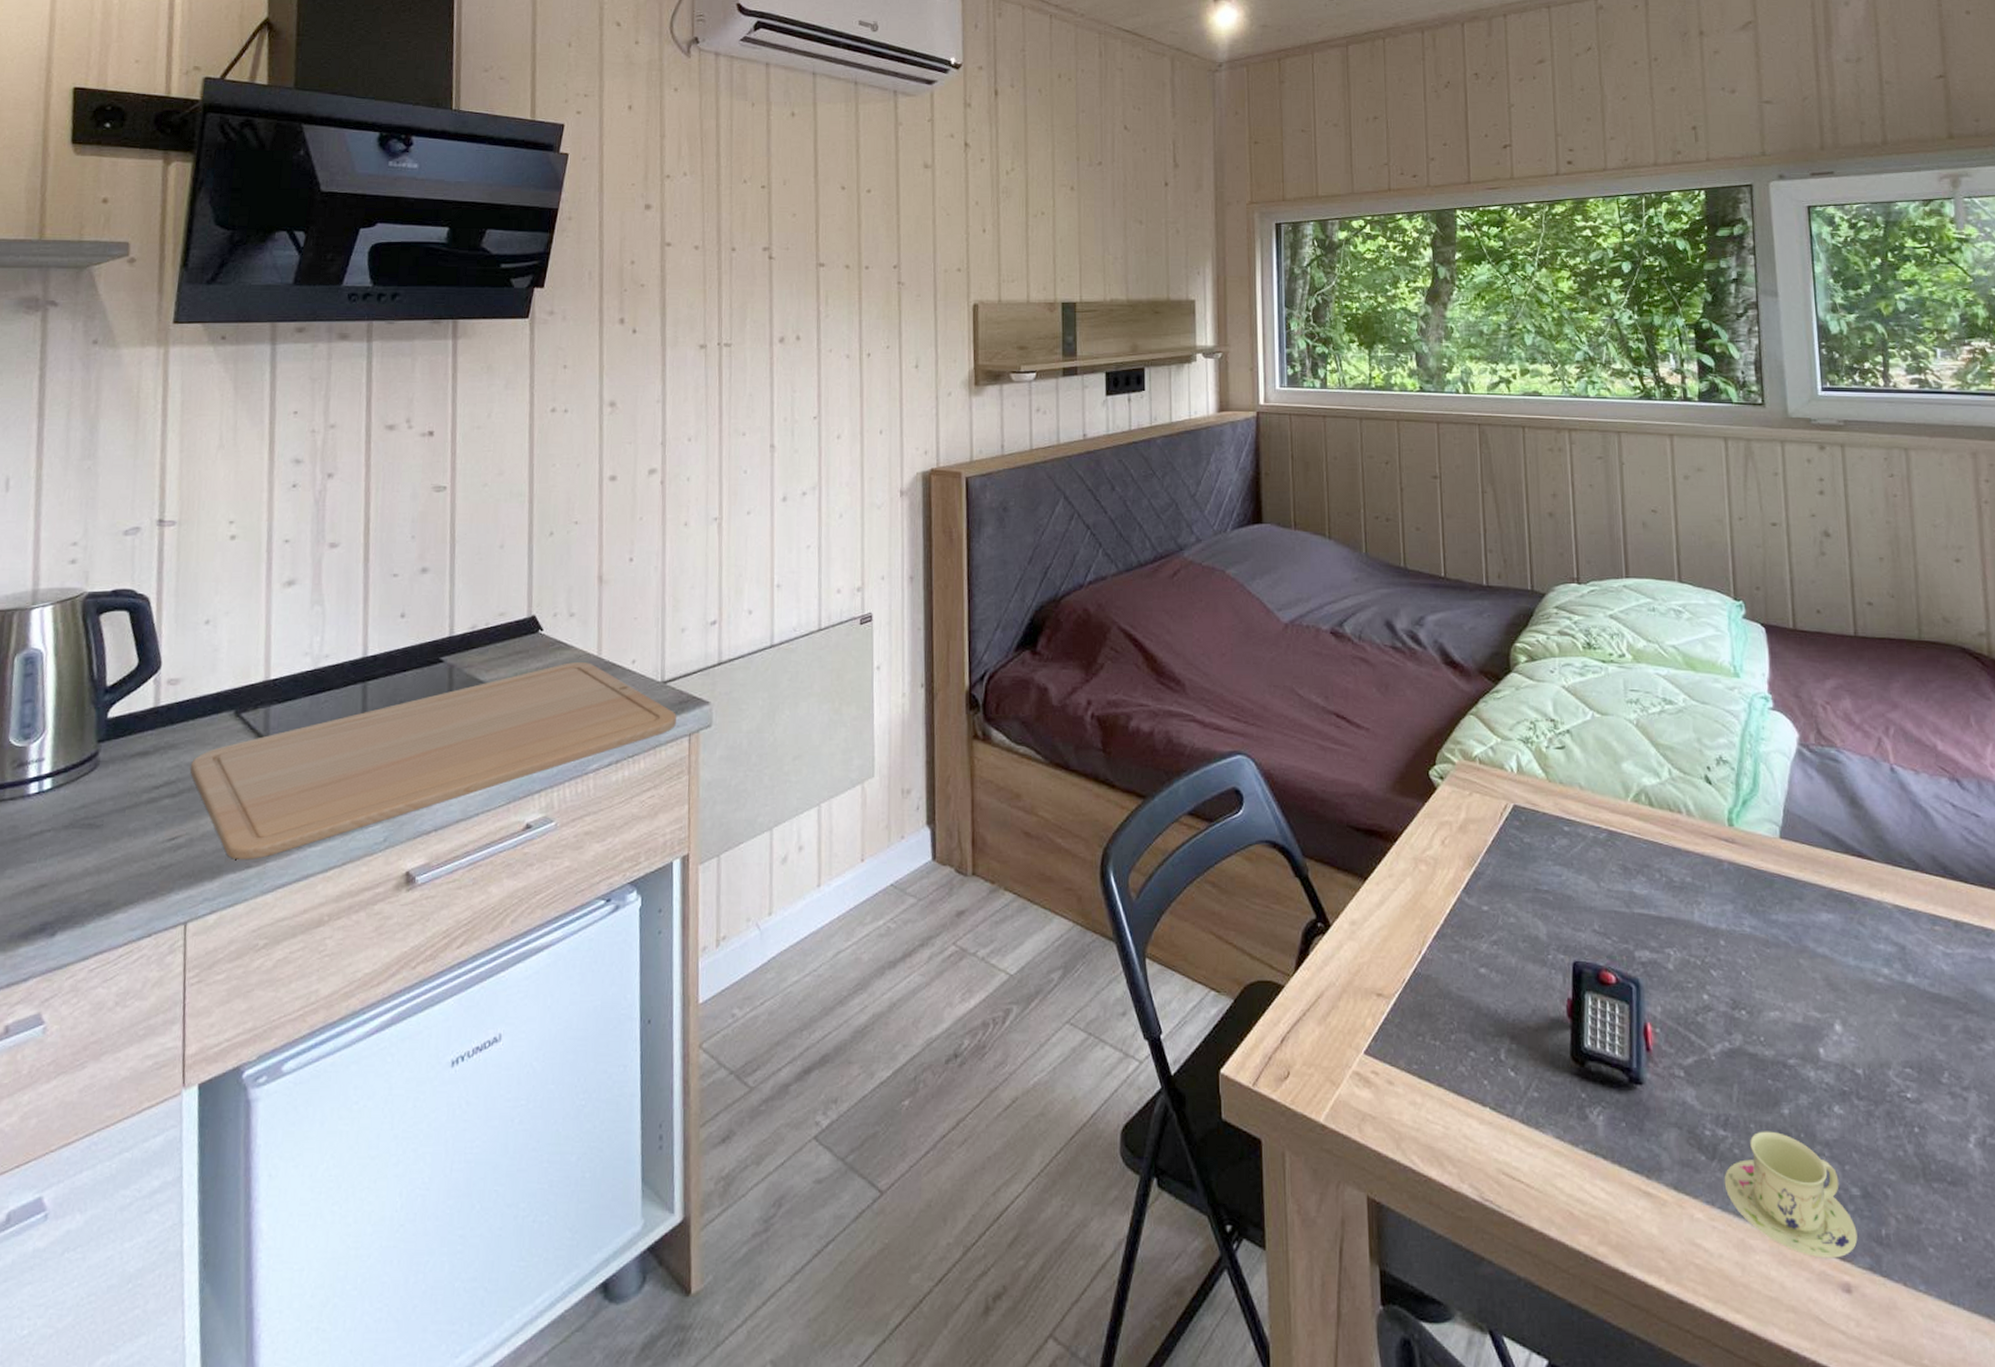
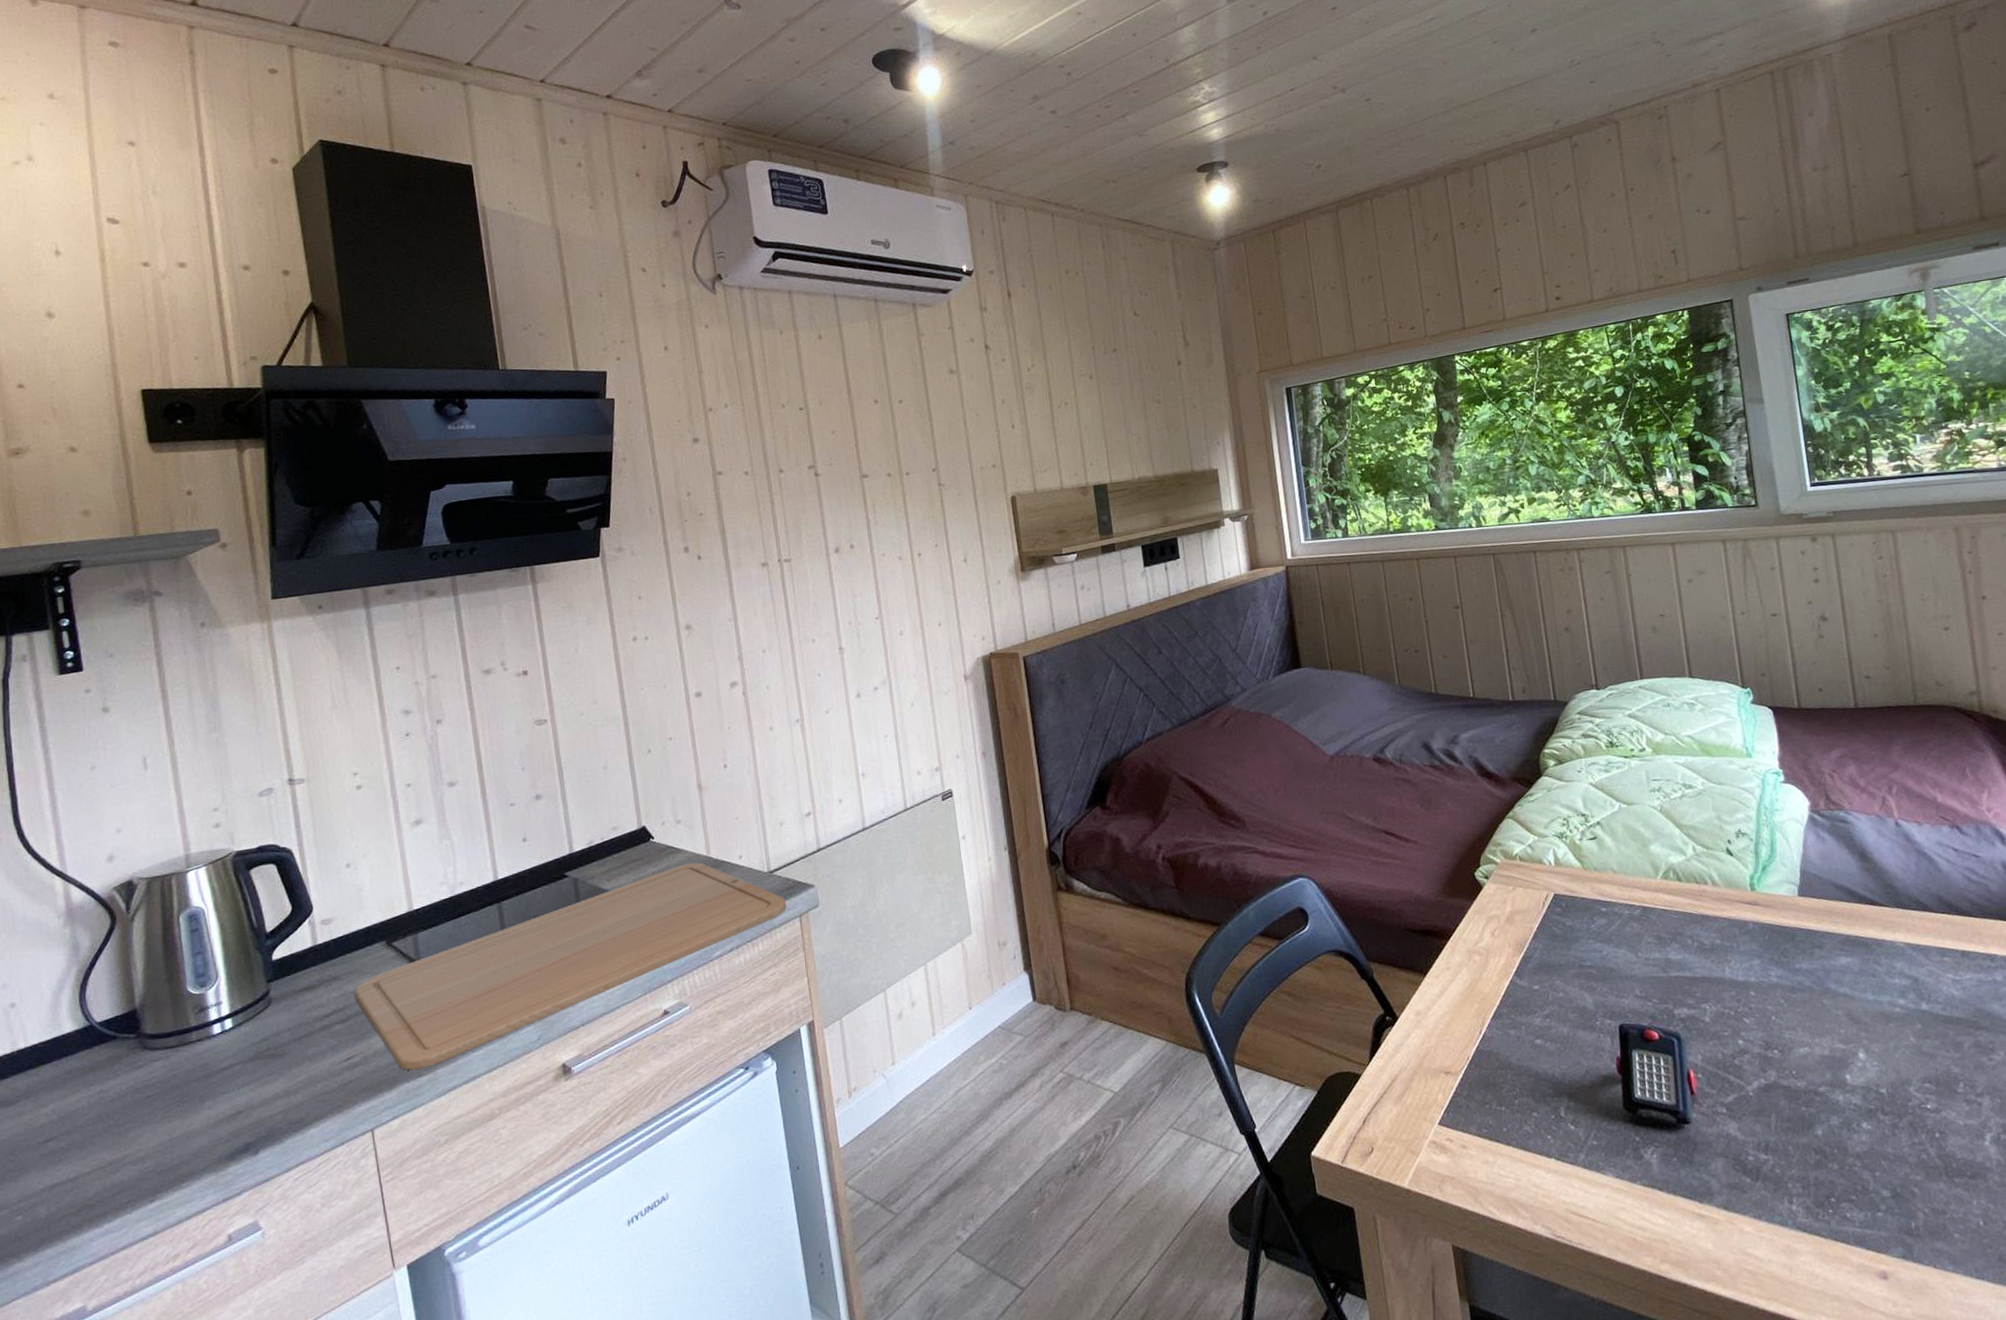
cup and saucer: present [1724,1131,1858,1258] -> none [1768,1150,1891,1253]

